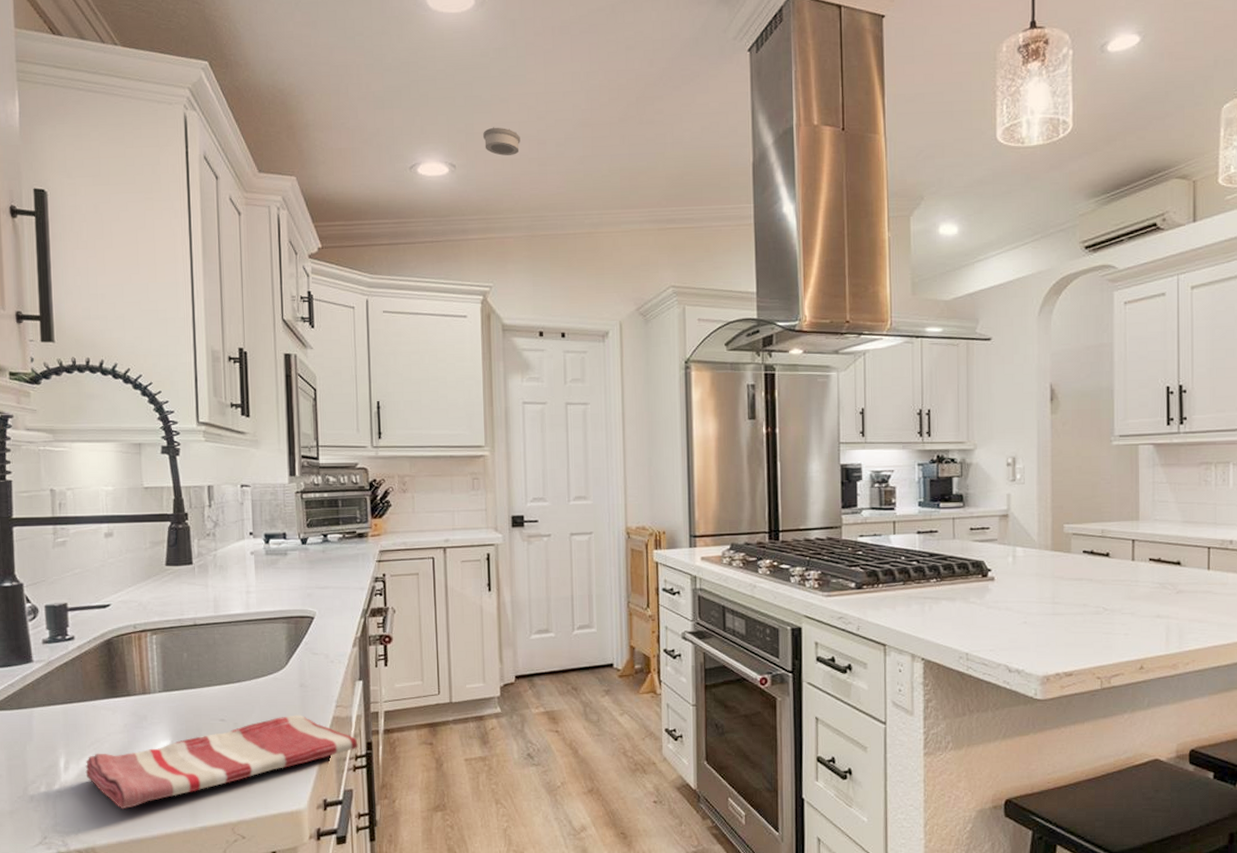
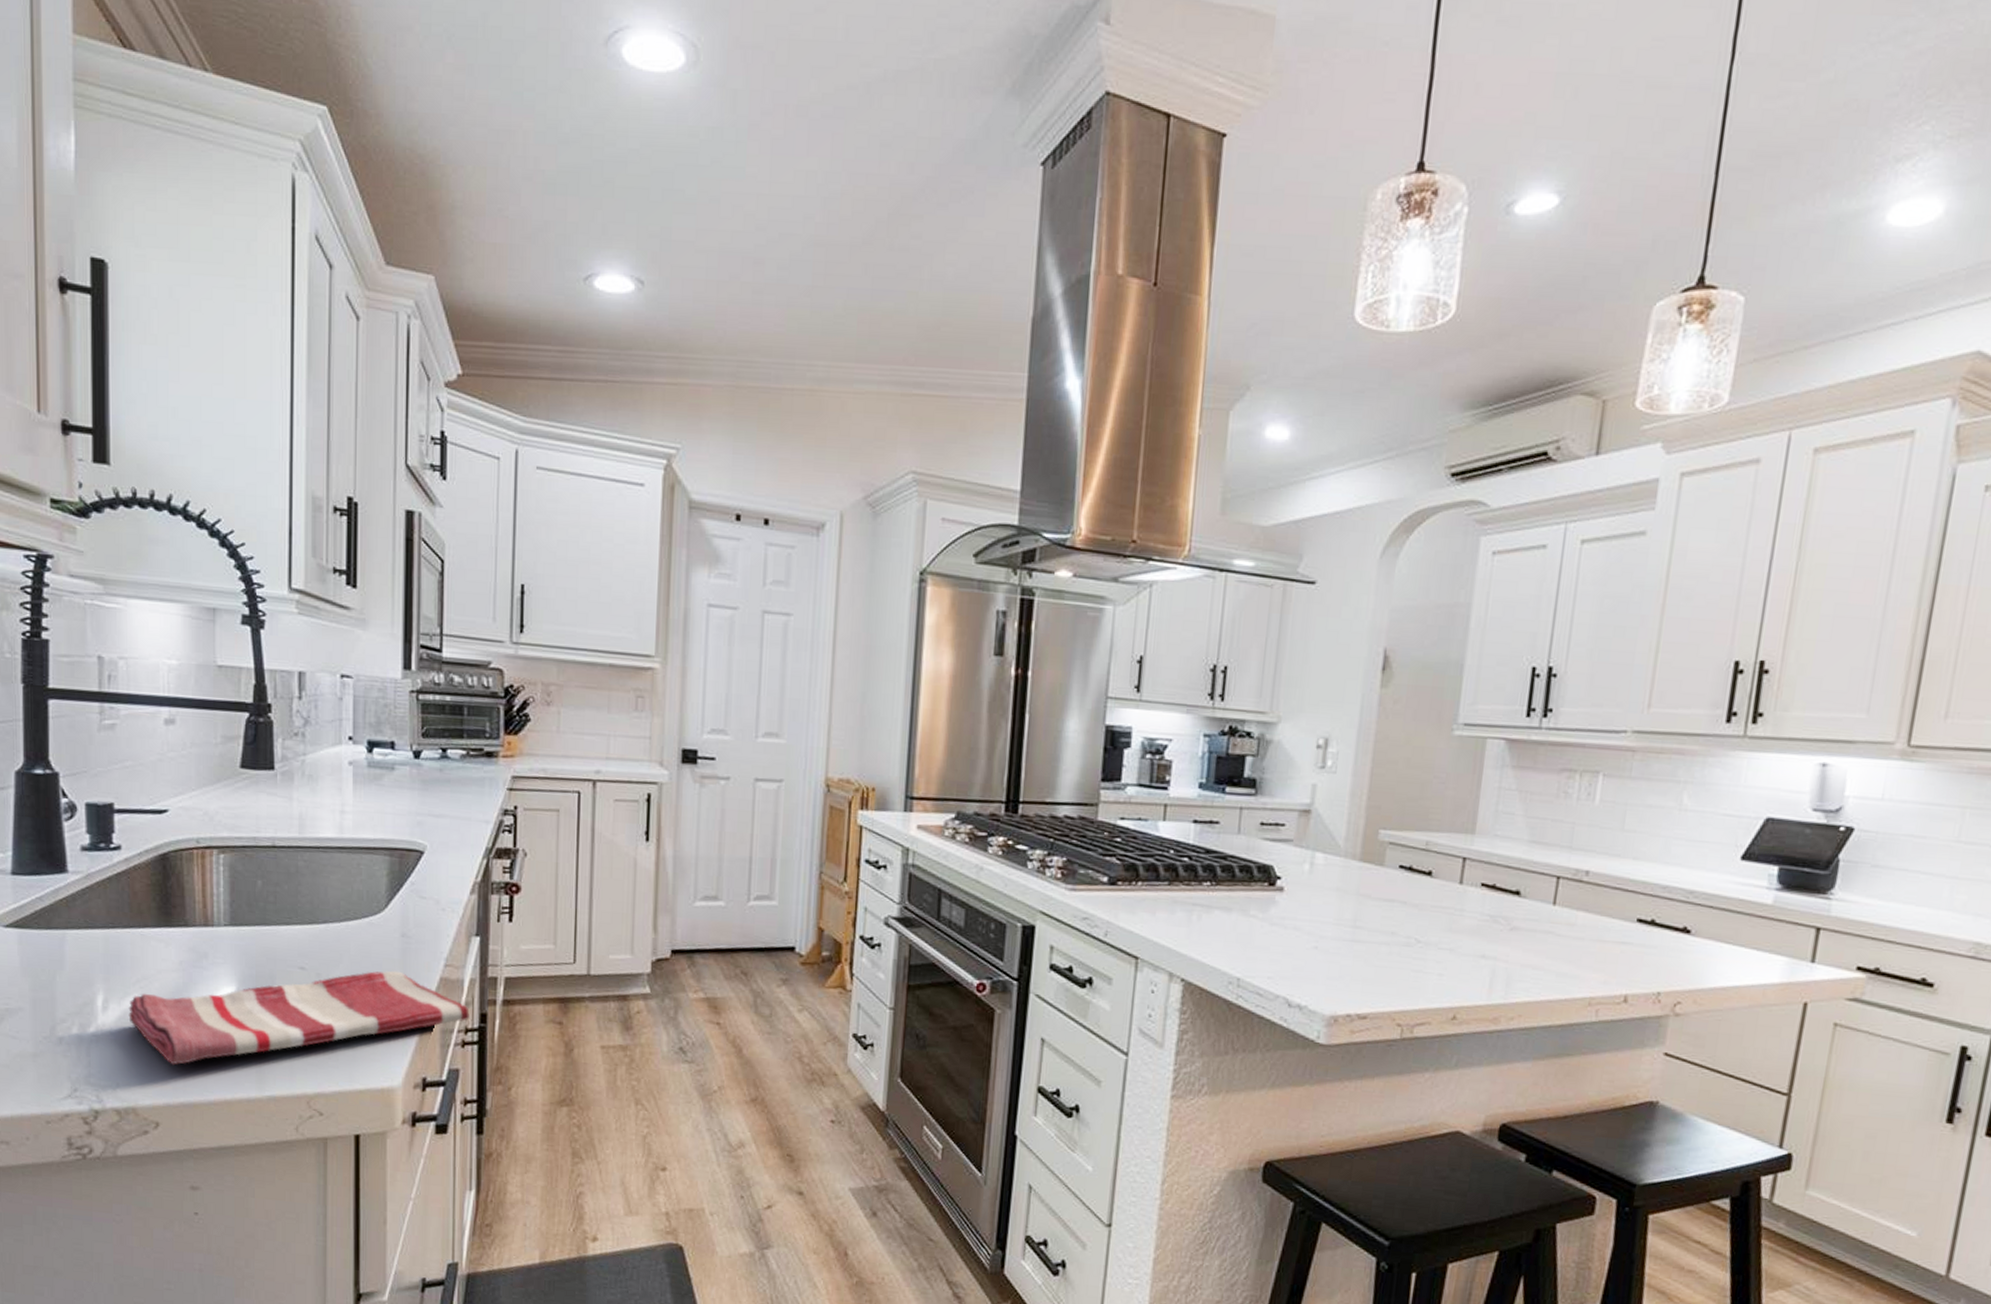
smoke detector: present [483,127,520,156] -> none [683,234,732,276]

